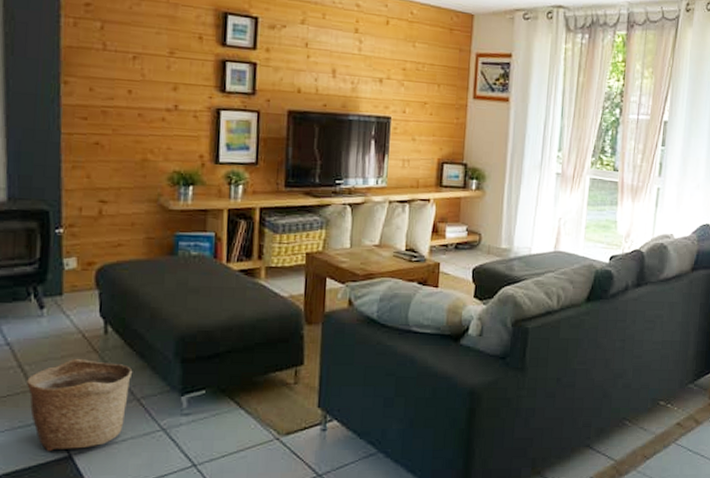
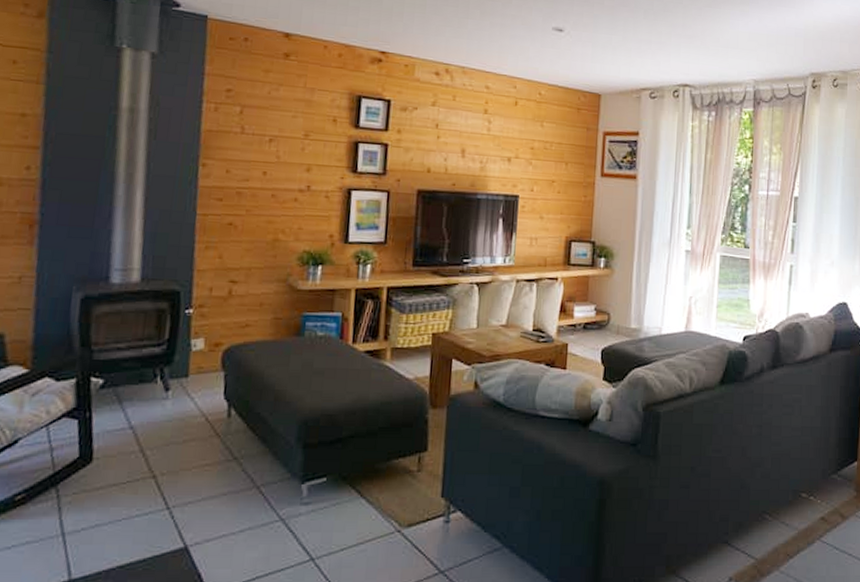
basket: present [27,358,133,452] -> none [147,442,254,543]

